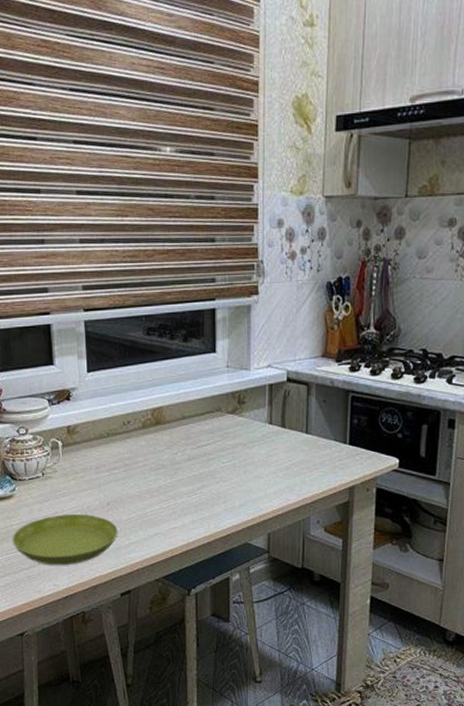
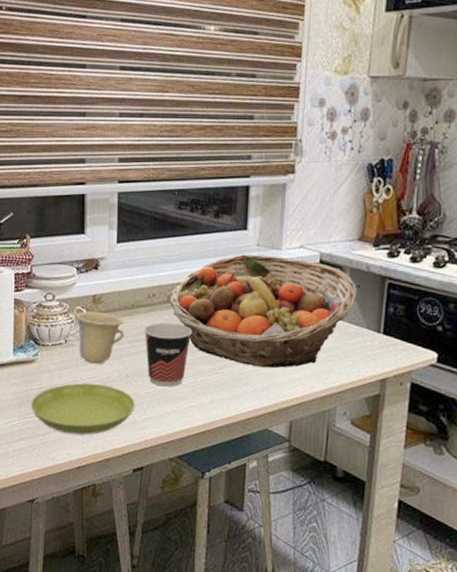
cup: none [50,443,102,495] -> present [75,311,125,365]
cup: none [121,448,169,511] -> present [144,322,192,387]
fruit basket: none [145,376,323,485] -> present [169,254,357,369]

